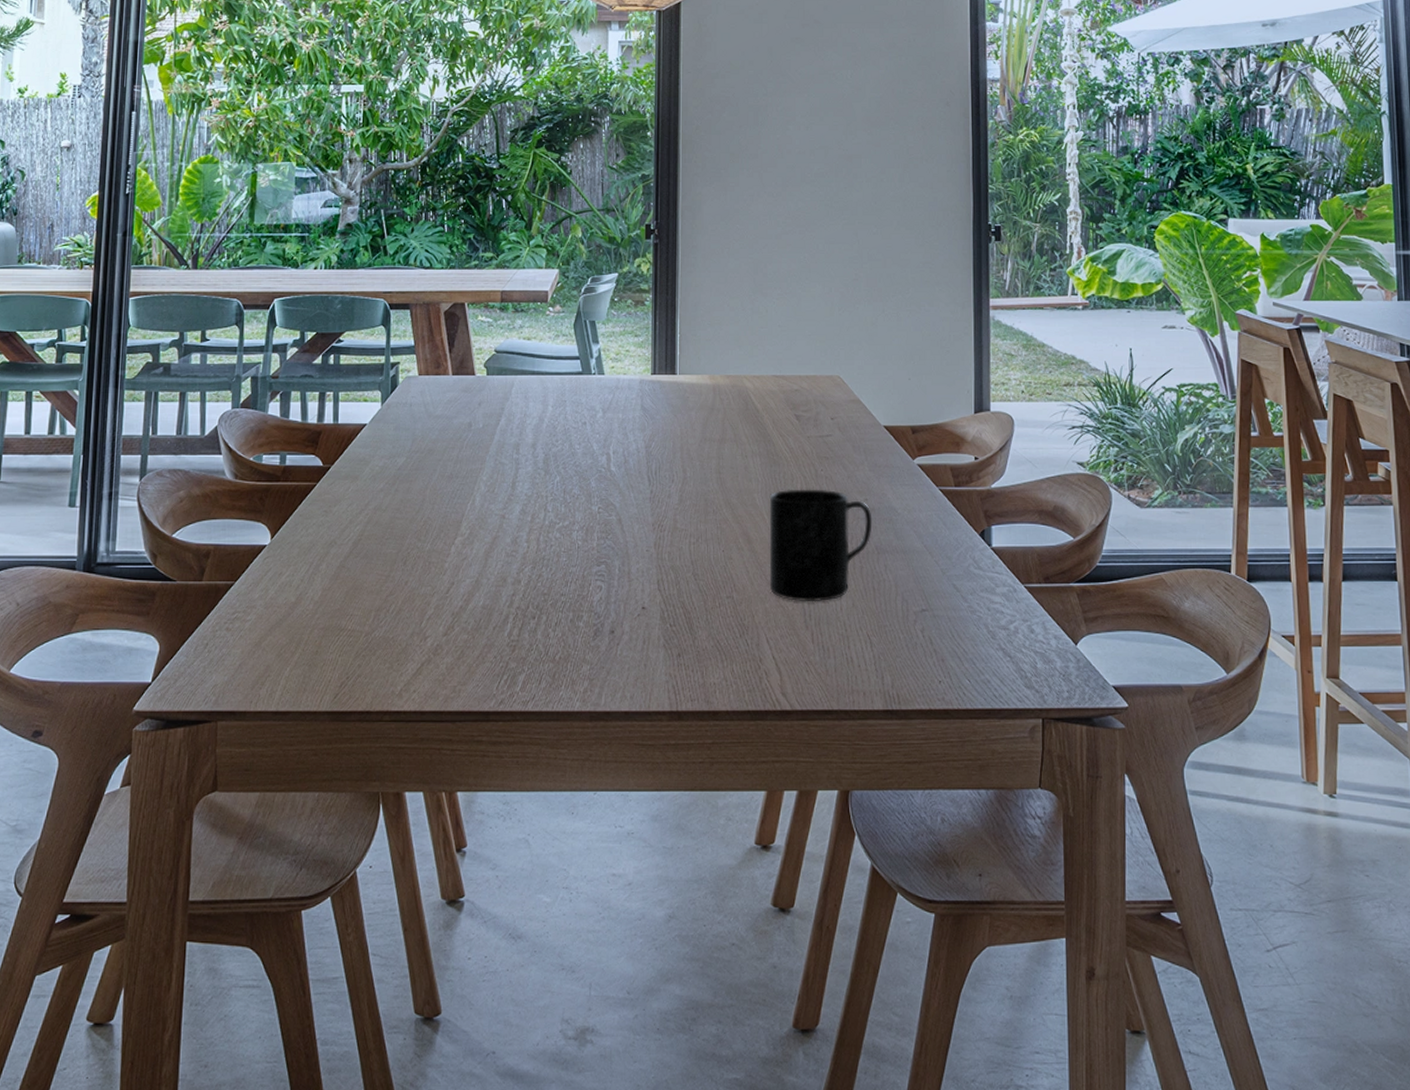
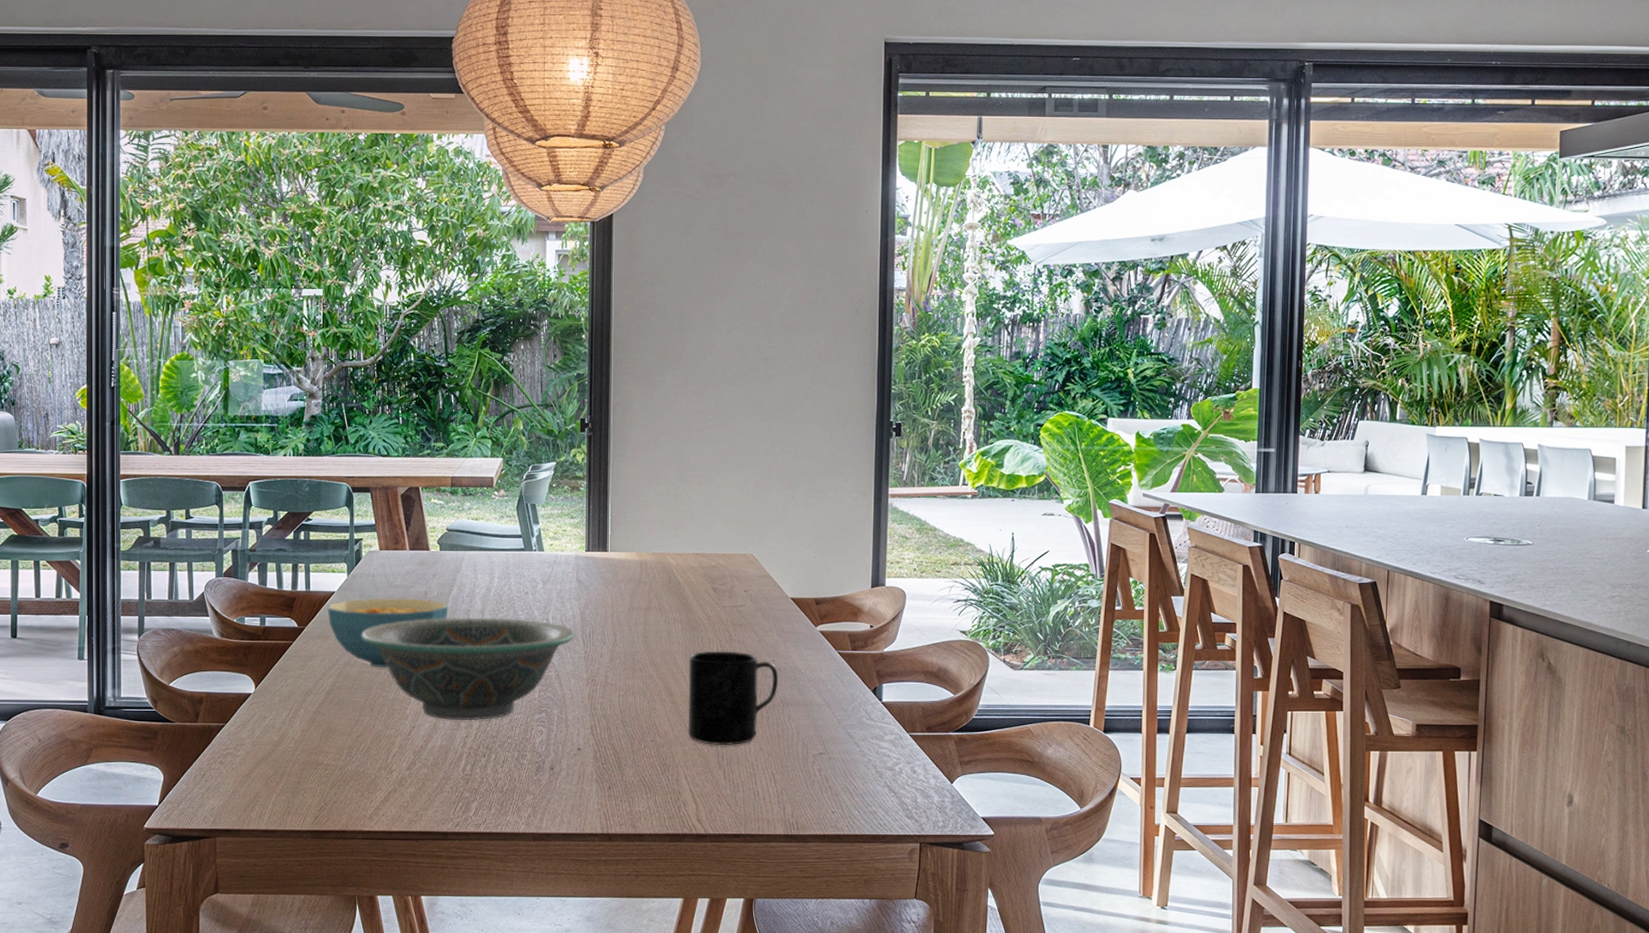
cereal bowl: none [357,431,496,513] -> present [327,598,449,668]
decorative bowl: none [395,452,639,575] -> present [361,617,575,721]

